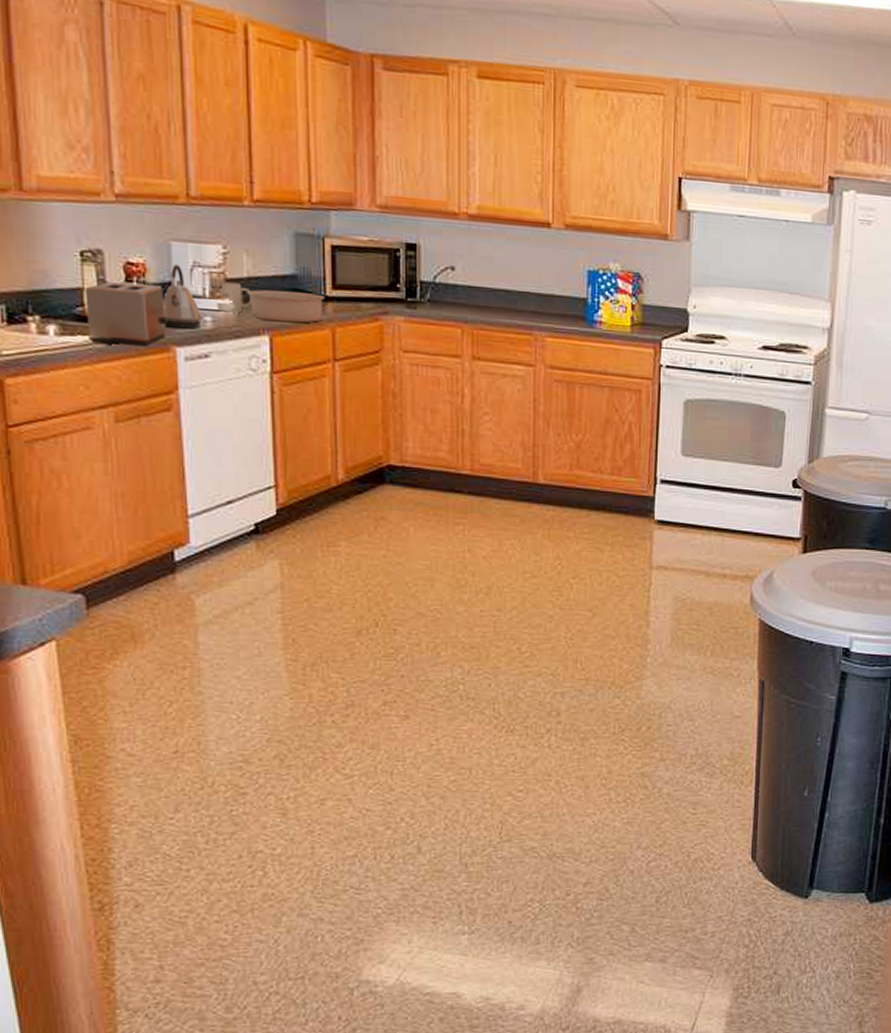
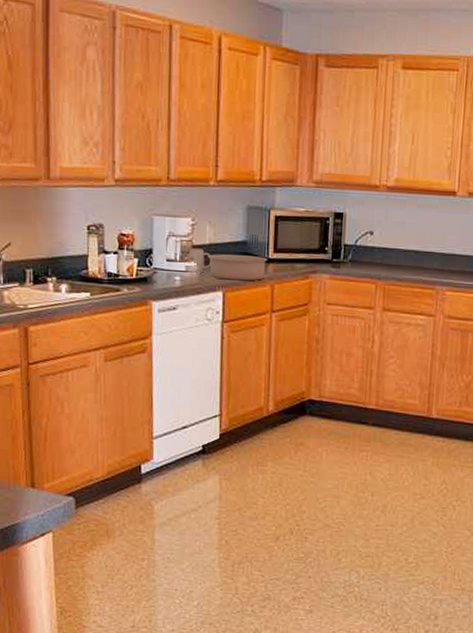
toaster: present [84,281,167,348] -> none [88,249,147,302]
kettle: present [161,264,202,331] -> none [144,234,173,288]

